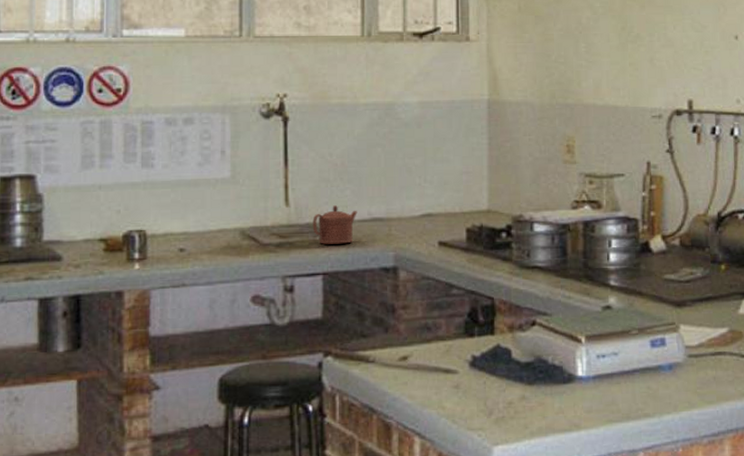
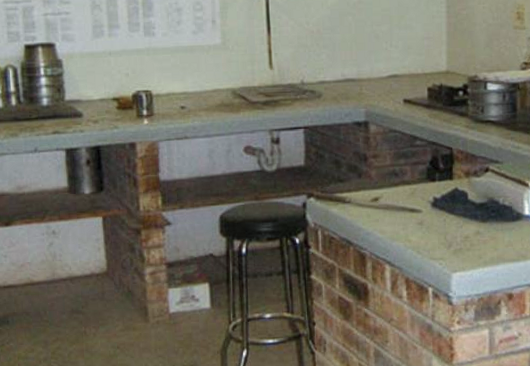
teapot: present [312,205,357,244] -> none [293,68,332,102]

